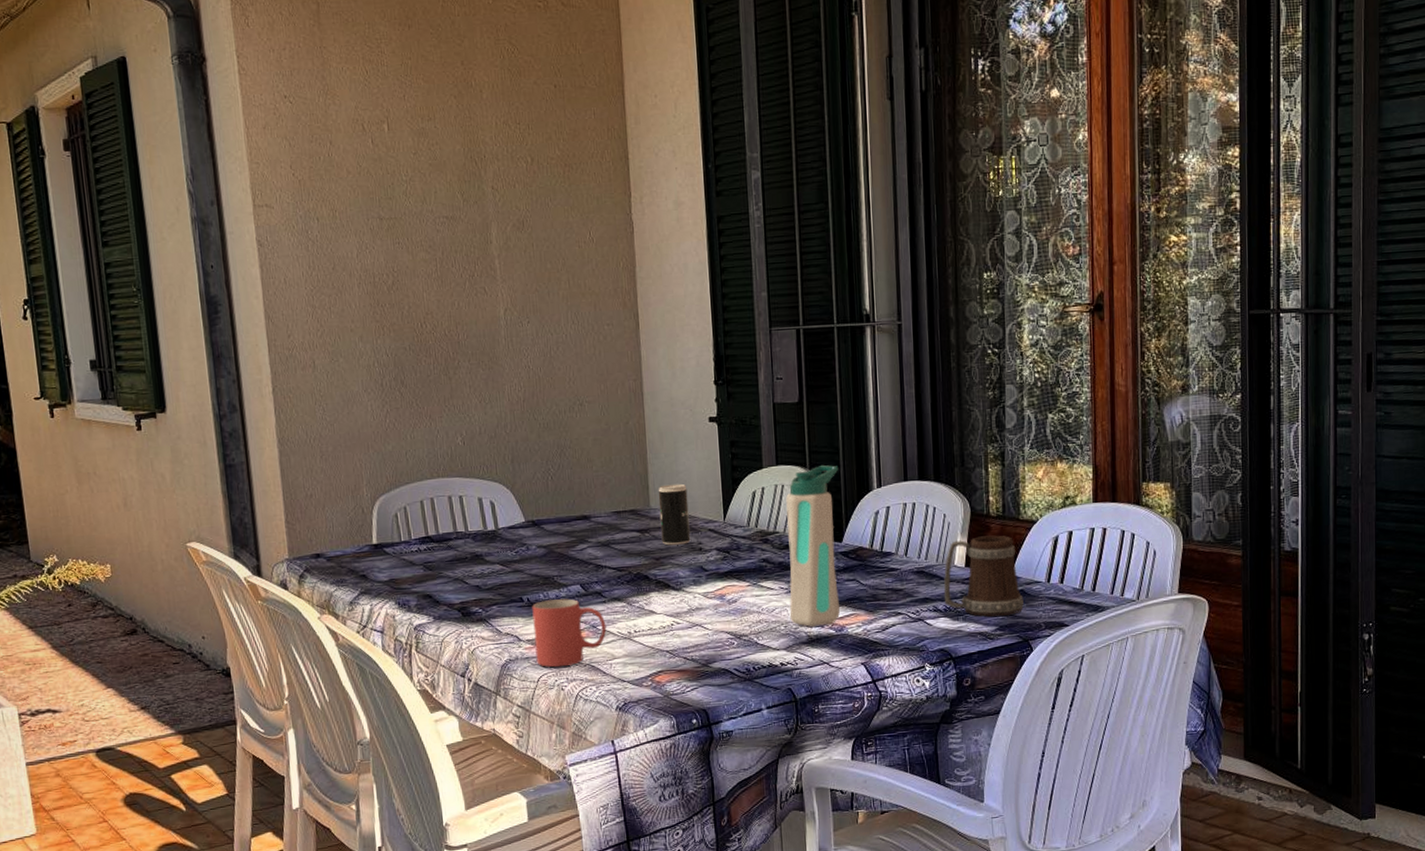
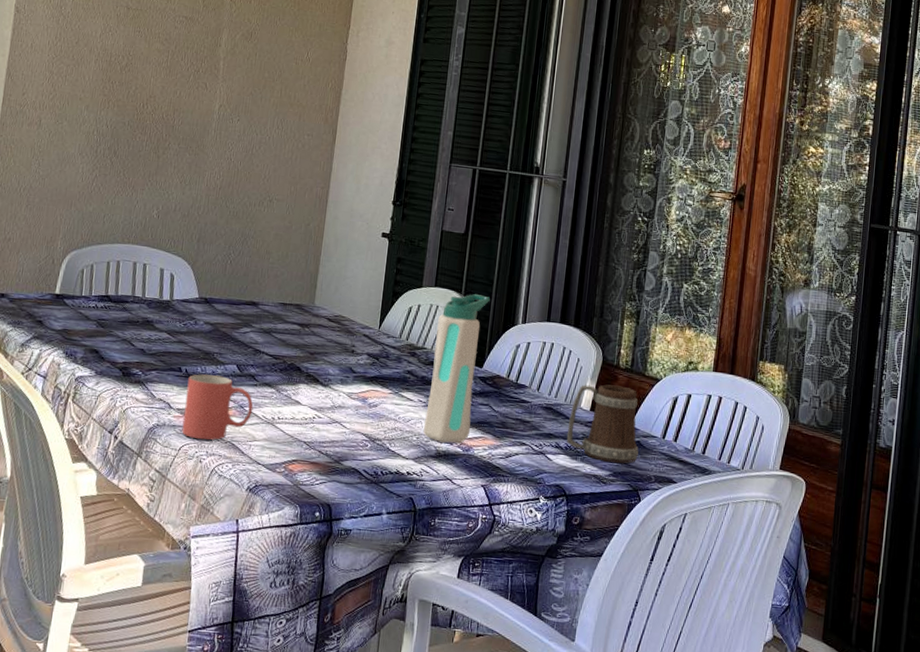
beverage can: present [658,483,691,546] -> none [319,286,351,345]

